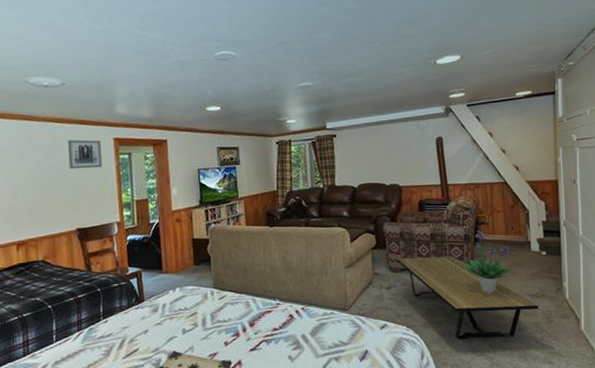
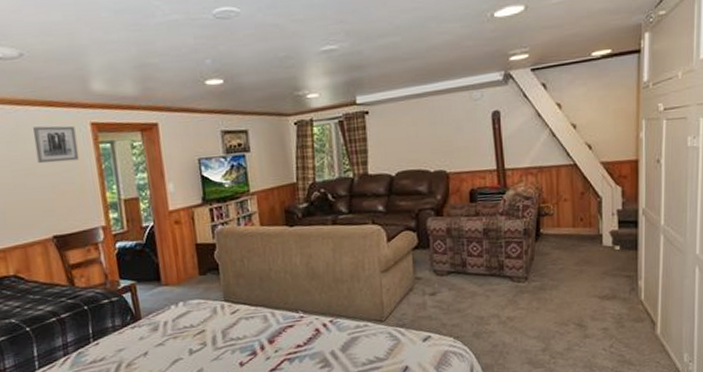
coffee table: present [397,256,539,340] -> none [443,255,609,351]
potted plant: present [461,231,514,293] -> none [520,224,581,297]

